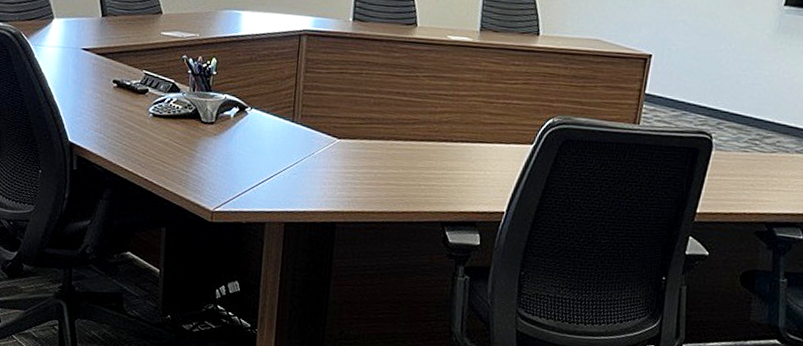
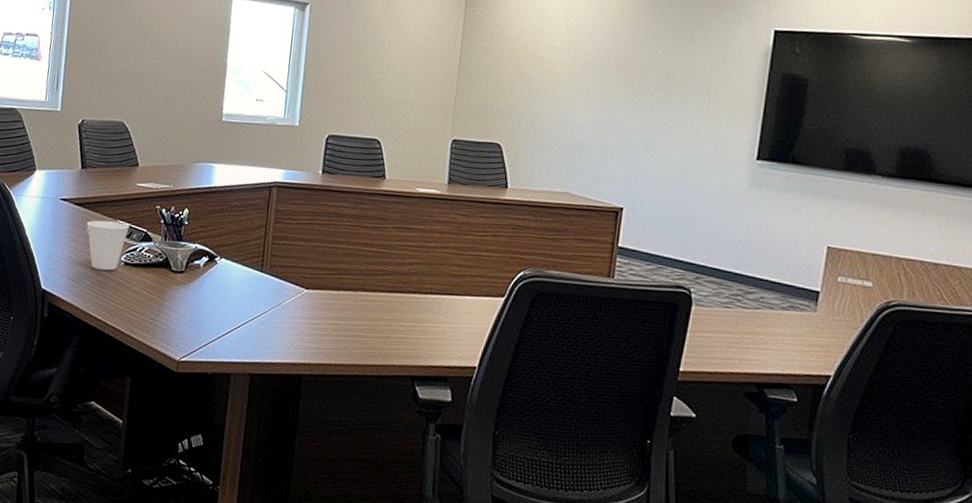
cup: none [111,70,156,123] -> present [86,220,129,271]

